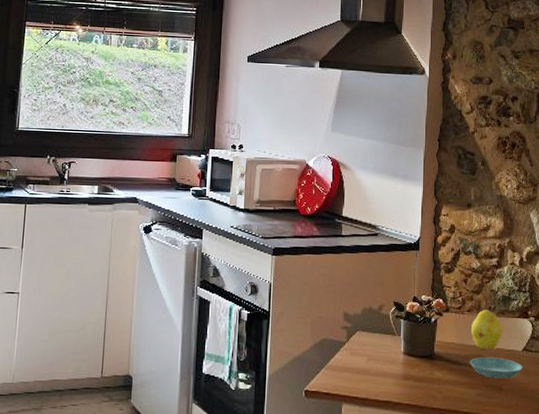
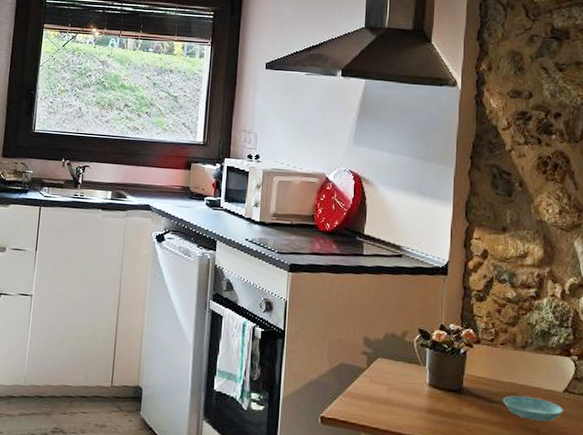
fruit: present [470,309,502,349] -> none [504,343,541,388]

